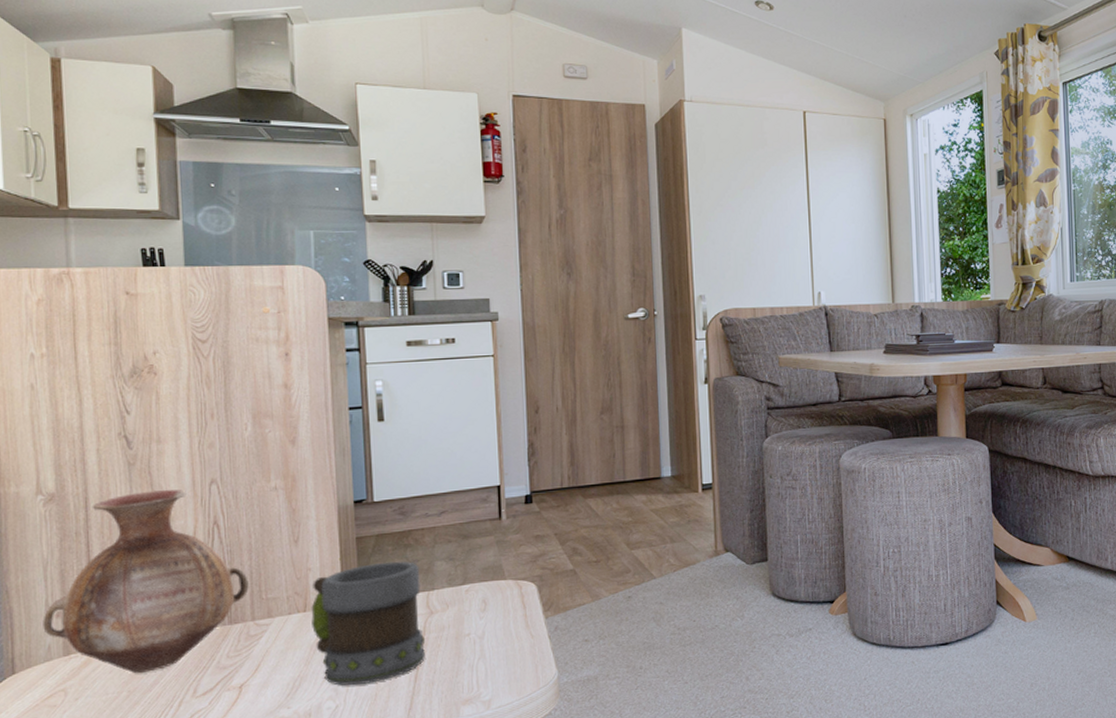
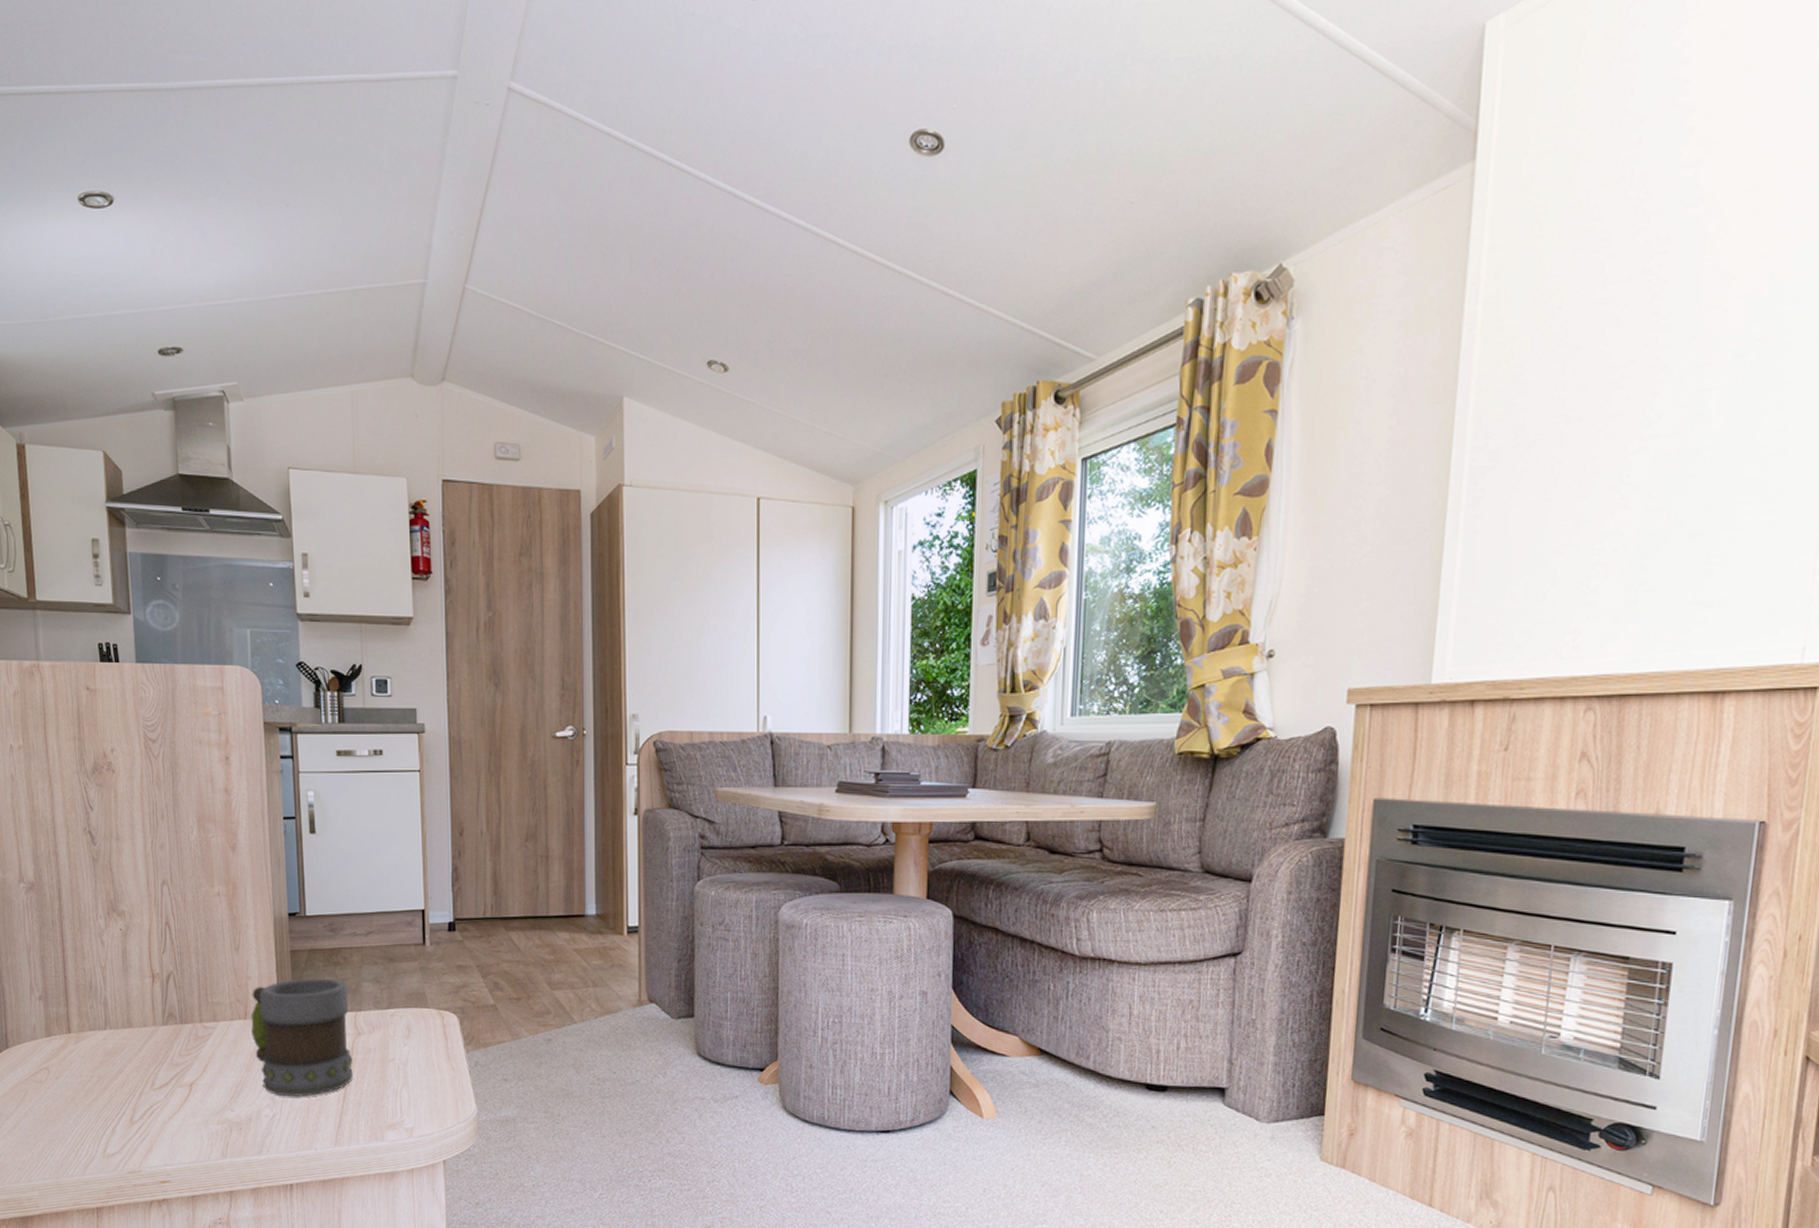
vase: present [43,490,249,674] -> none [28,887,197,1061]

